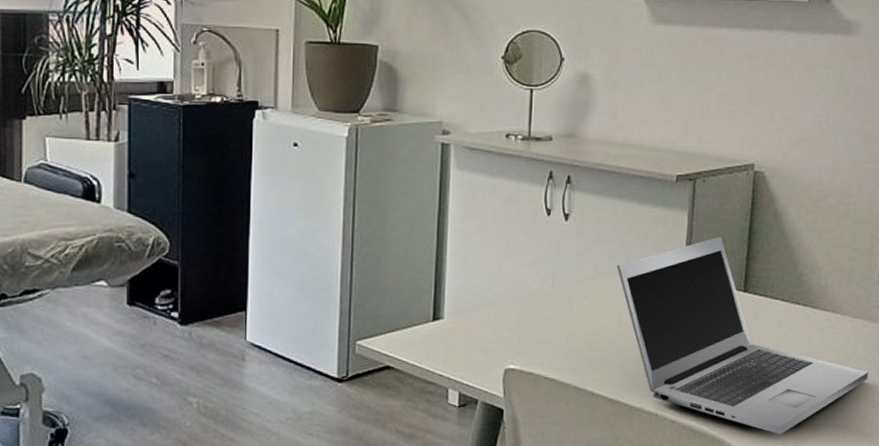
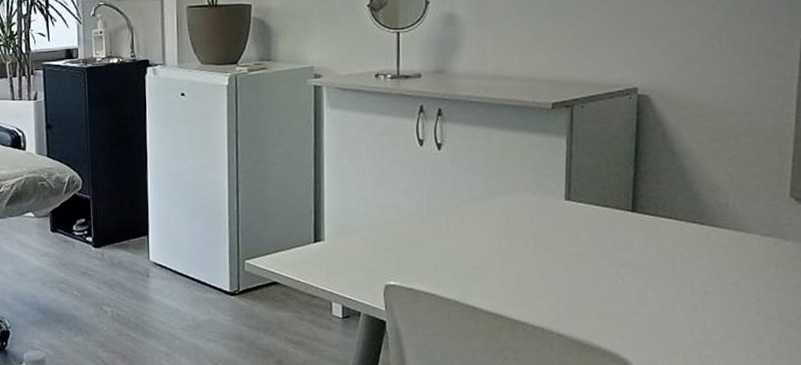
laptop: present [616,236,868,435] -> none [493,159,782,351]

